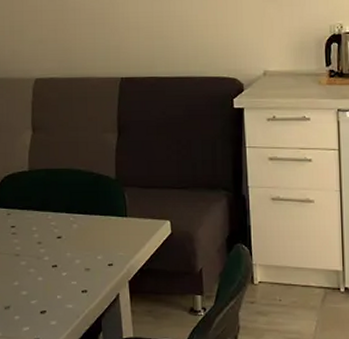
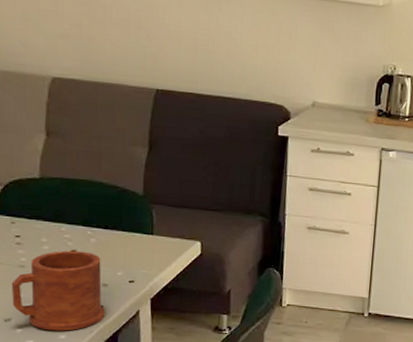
mug: none [9,237,89,317] -> present [11,250,105,331]

